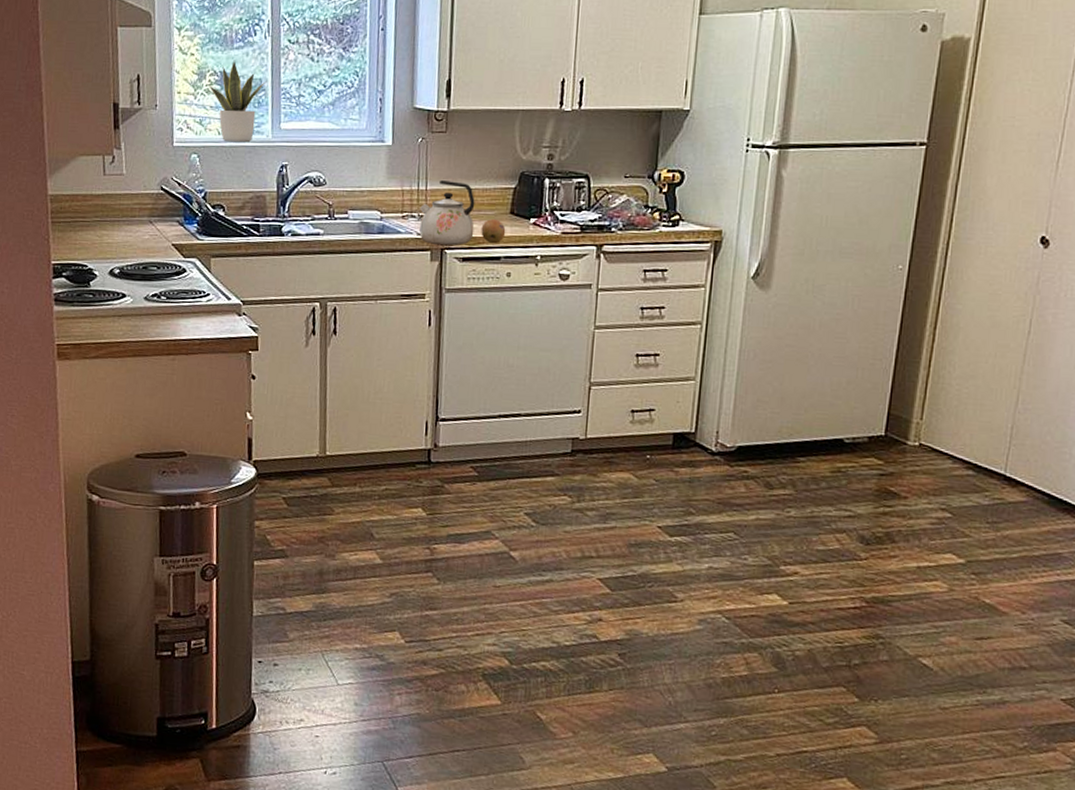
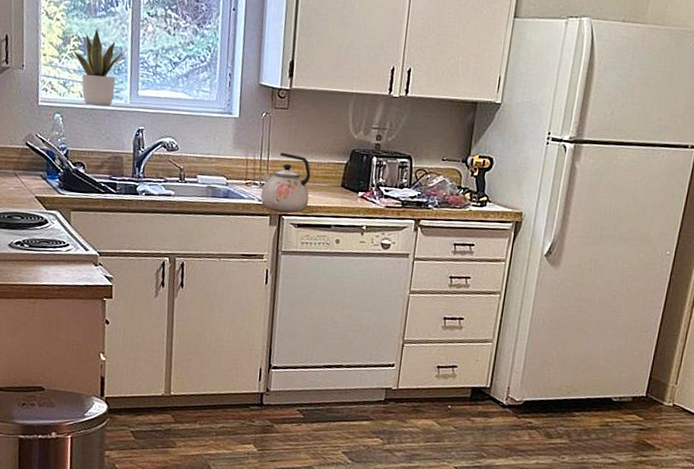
fruit: present [481,218,506,244] -> none [315,190,337,213]

